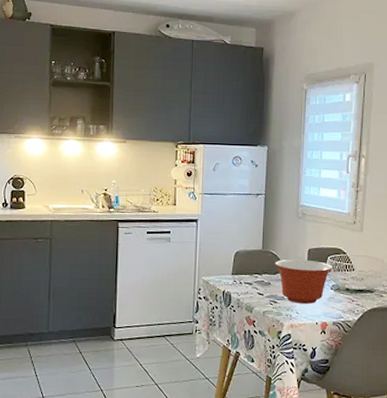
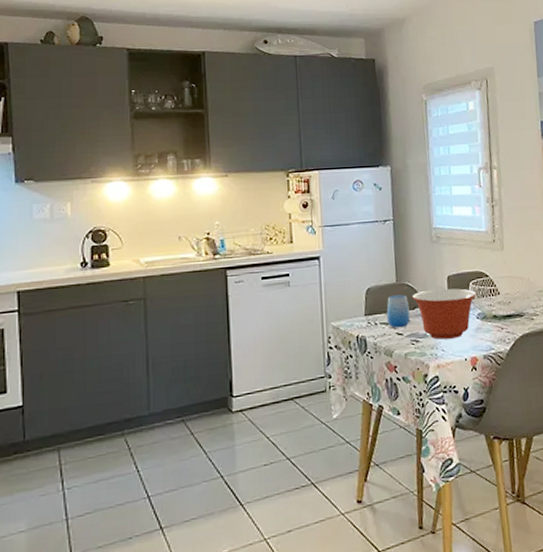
cup: none [251,260,271,289] -> present [386,294,410,328]

